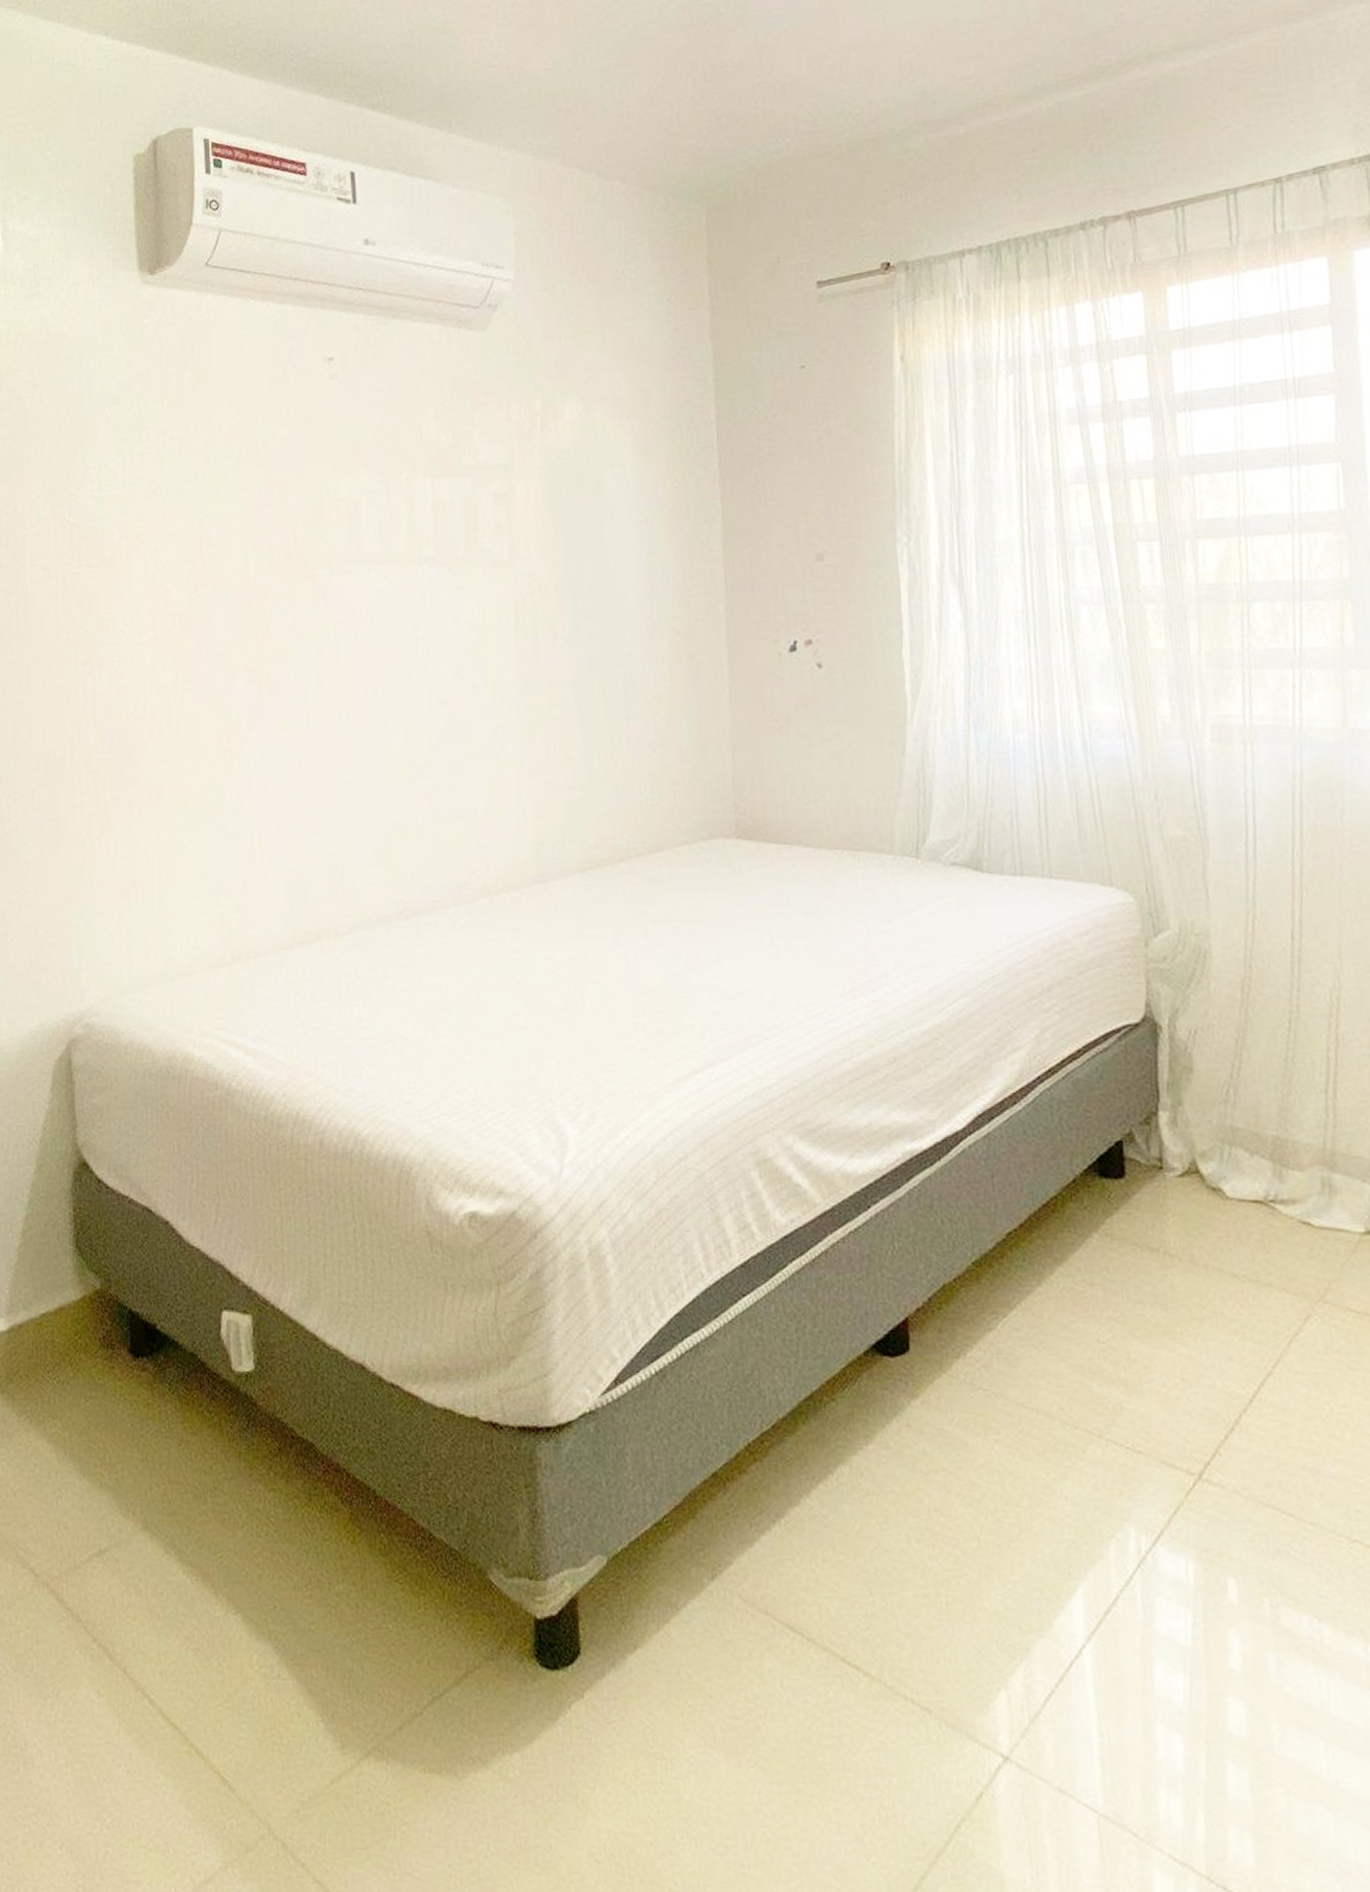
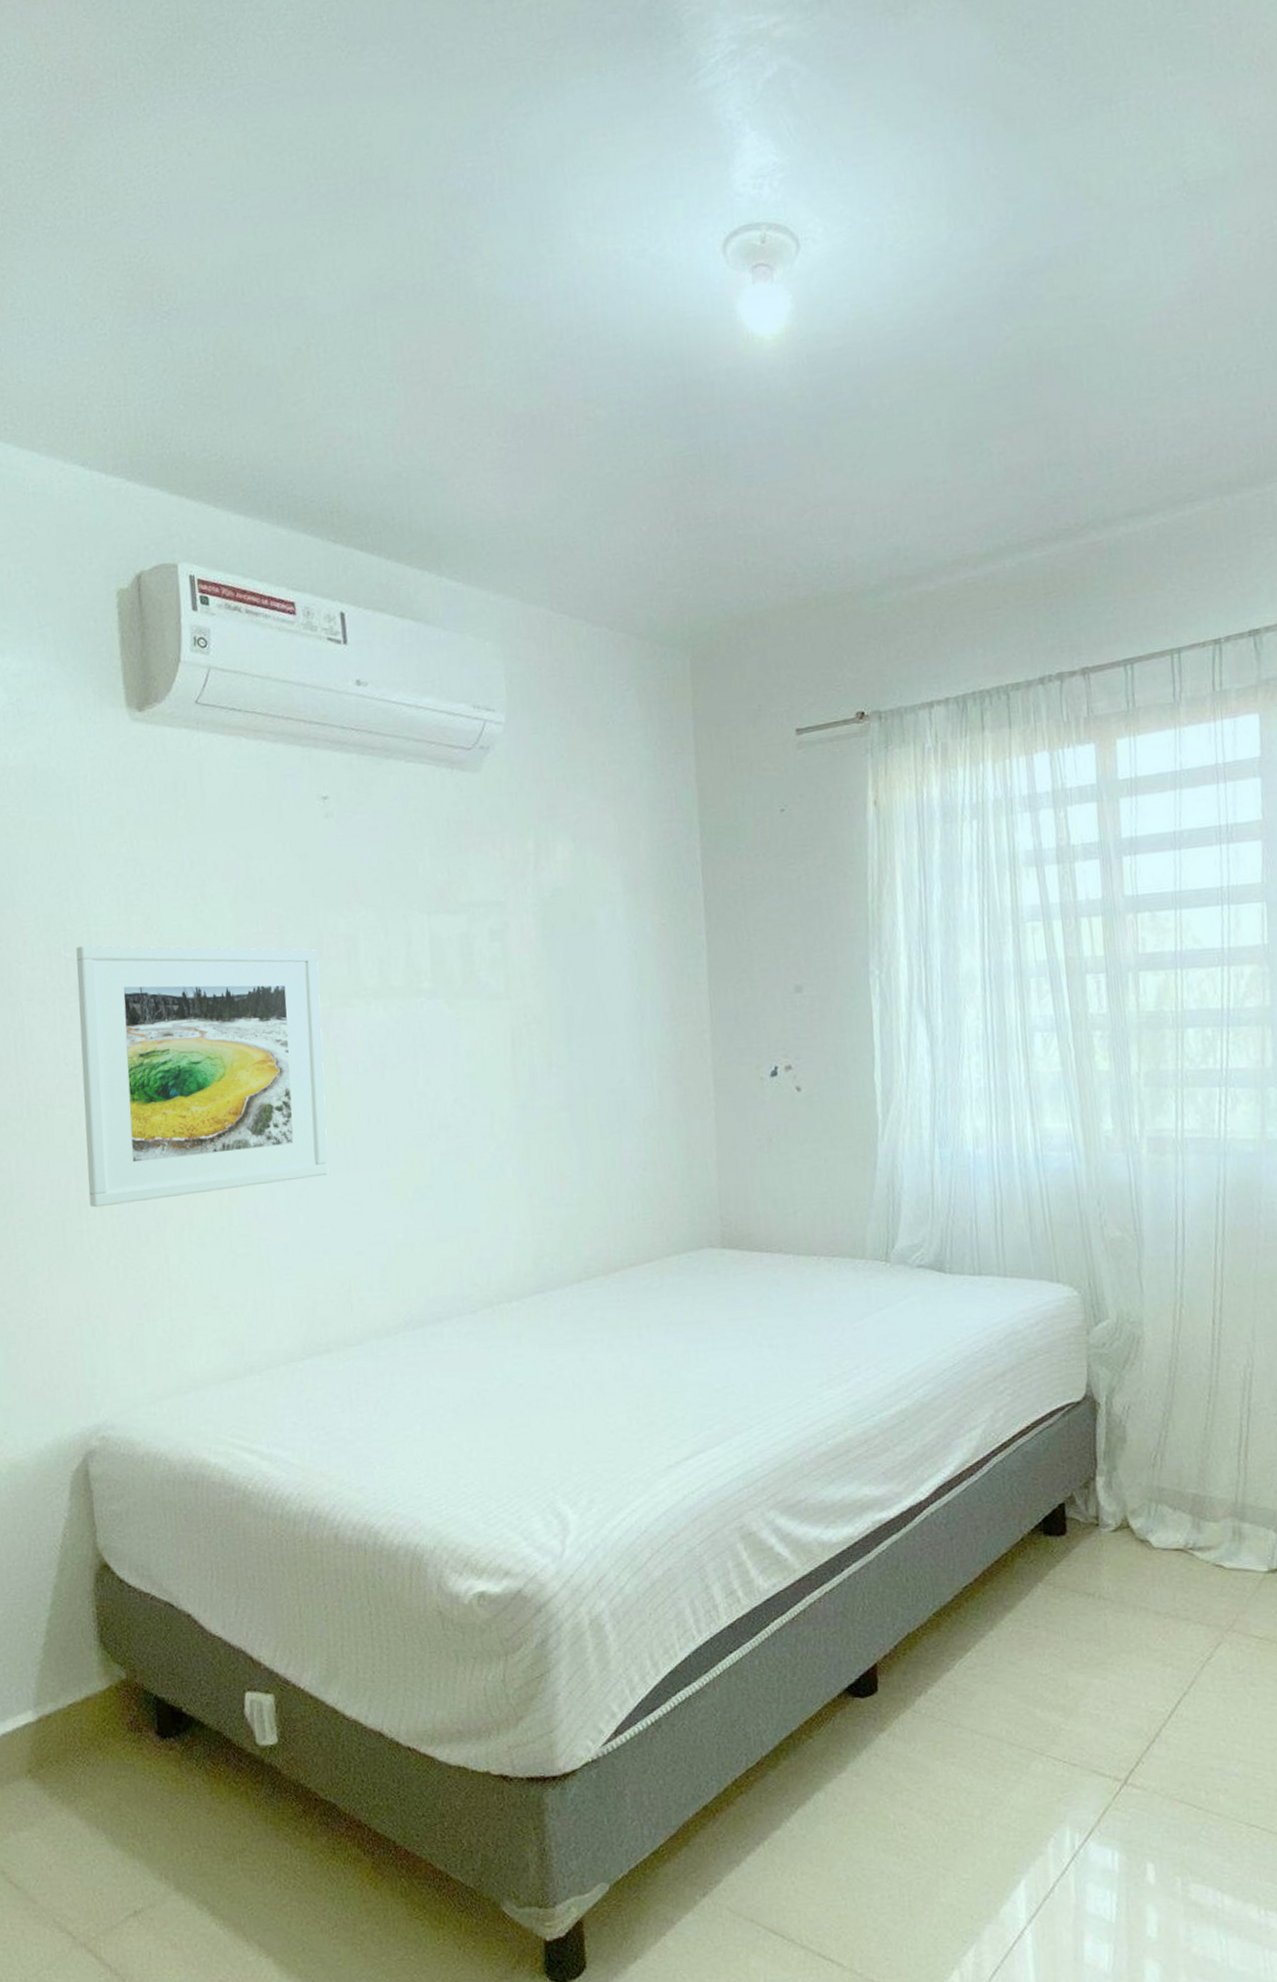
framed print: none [80,510,324,781] -> present [76,945,329,1208]

